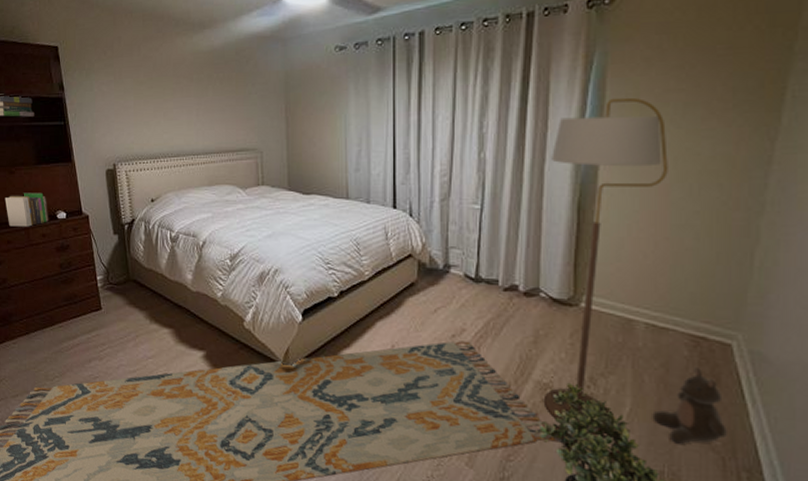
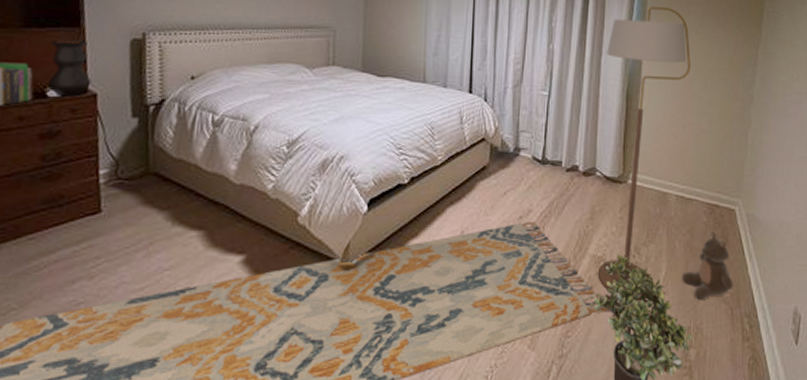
vase: none [55,173,84,218] -> present [48,40,92,97]

